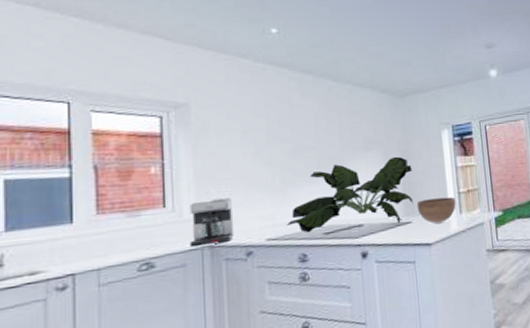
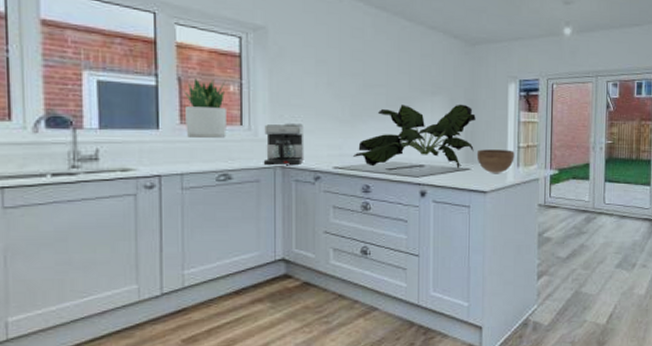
planter: none [100,162,148,228] -> present [184,79,226,138]

